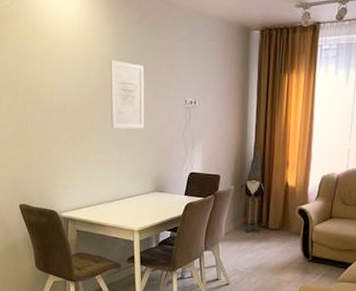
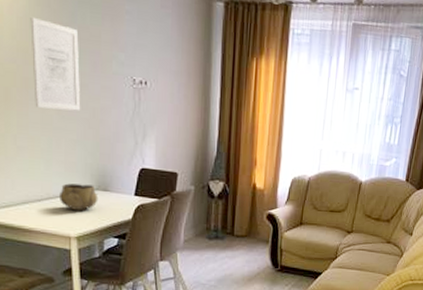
decorative bowl: none [127,187,156,209] -> present [60,183,98,211]

